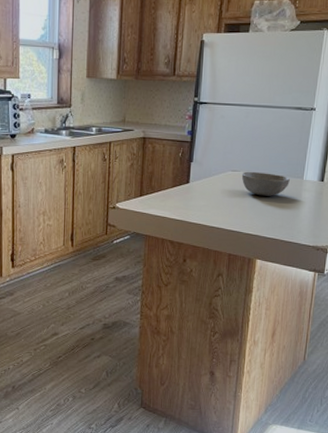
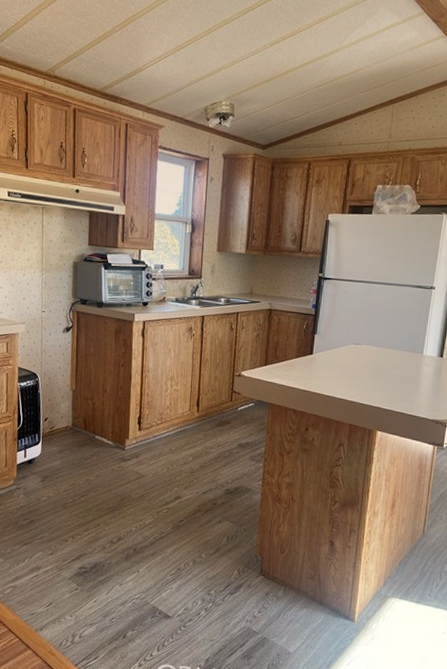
bowl: present [241,171,290,196] -> none [363,345,410,370]

